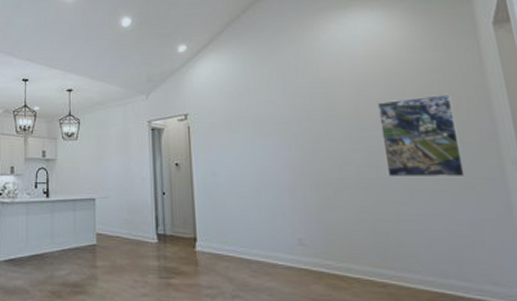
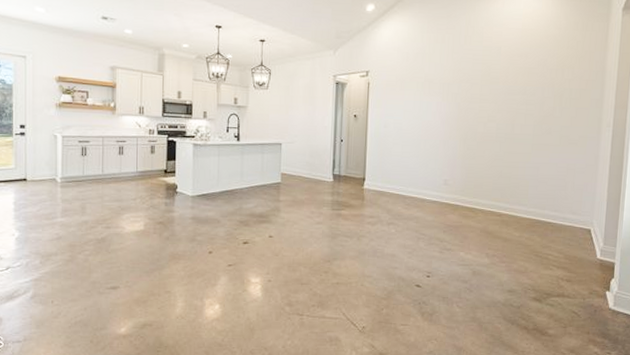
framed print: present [377,93,465,178] -> none [519,67,578,135]

